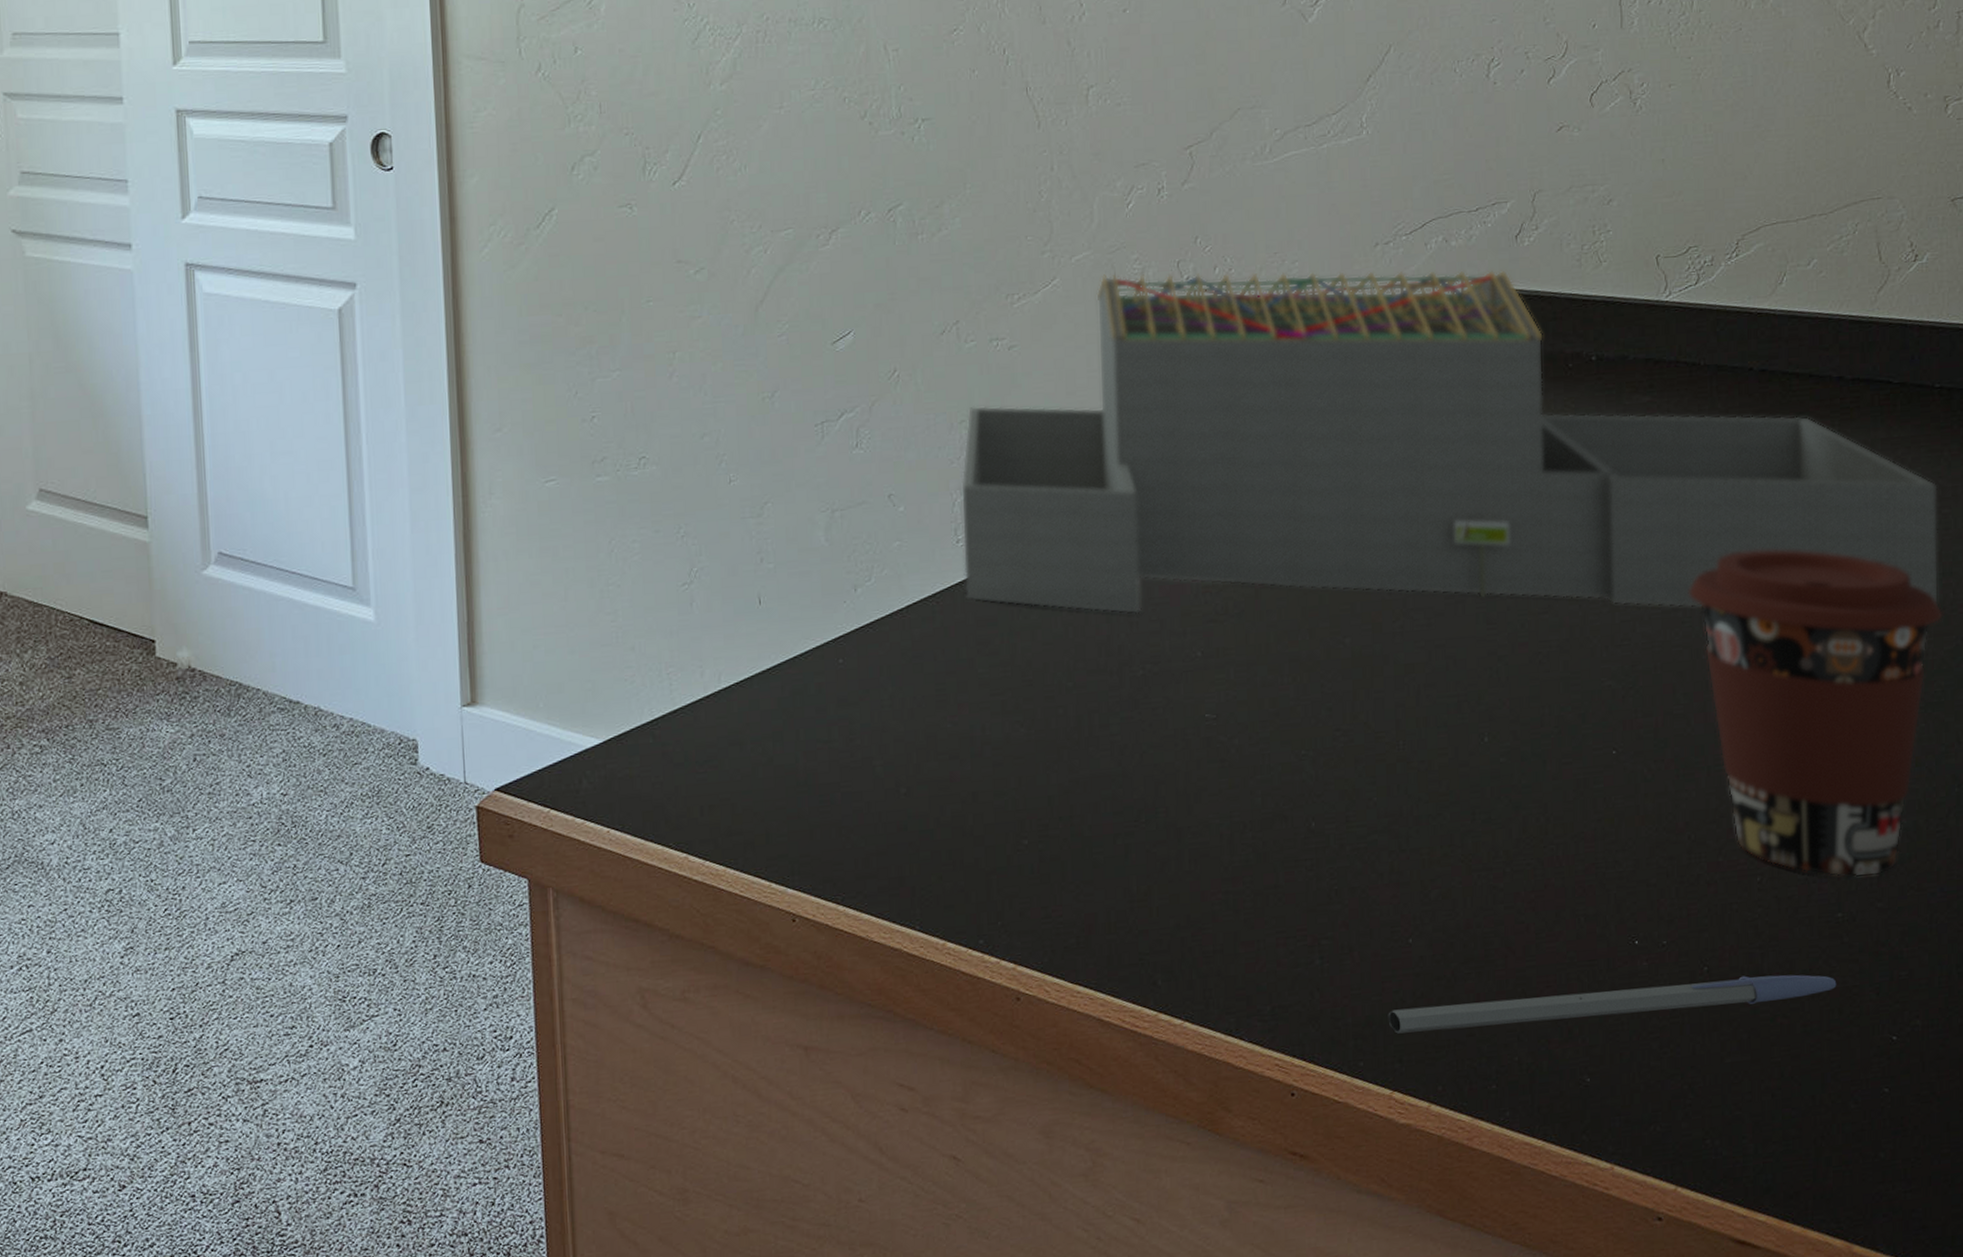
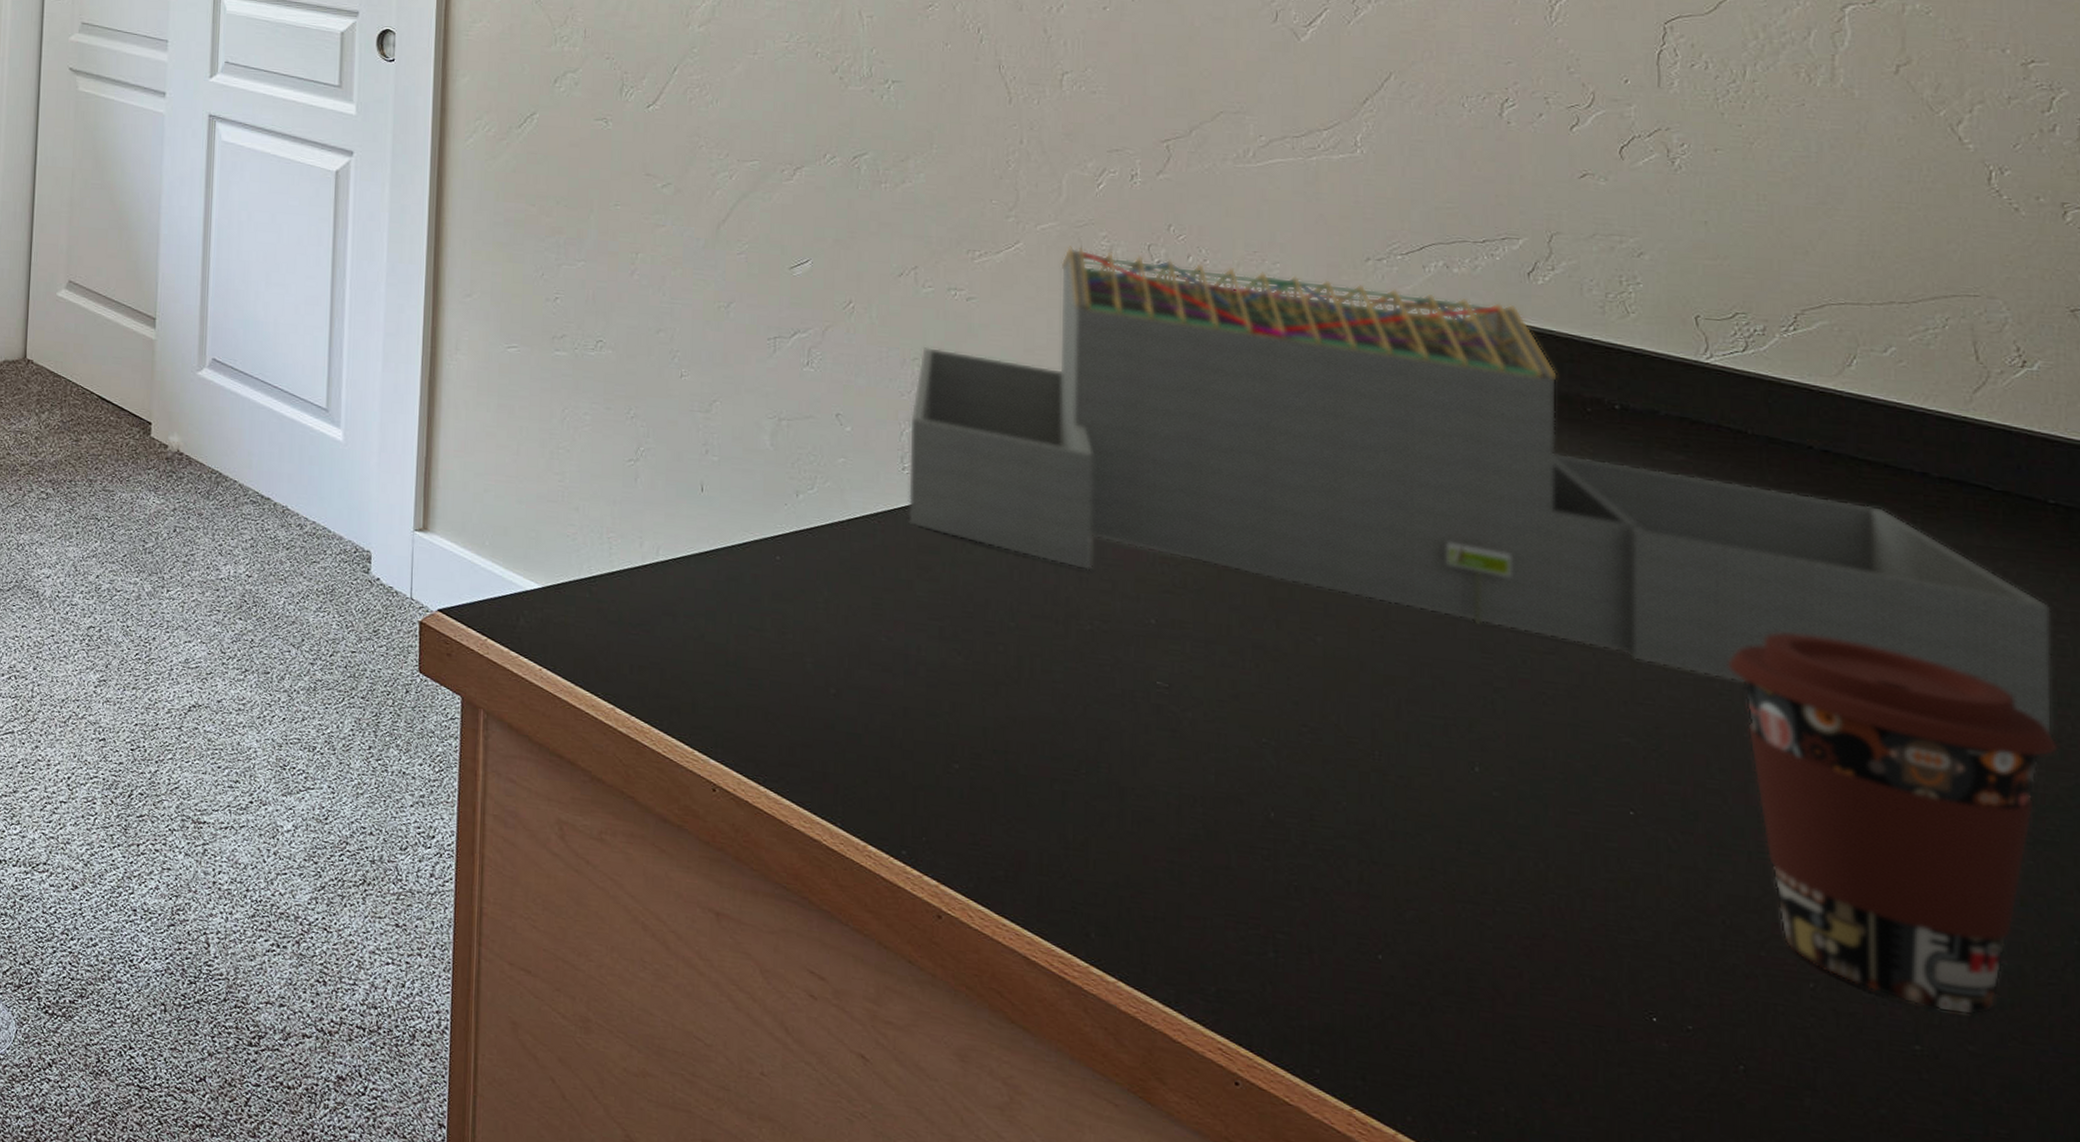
pen: present [1388,974,1837,1034] -> none [1350,1024,1913,1128]

